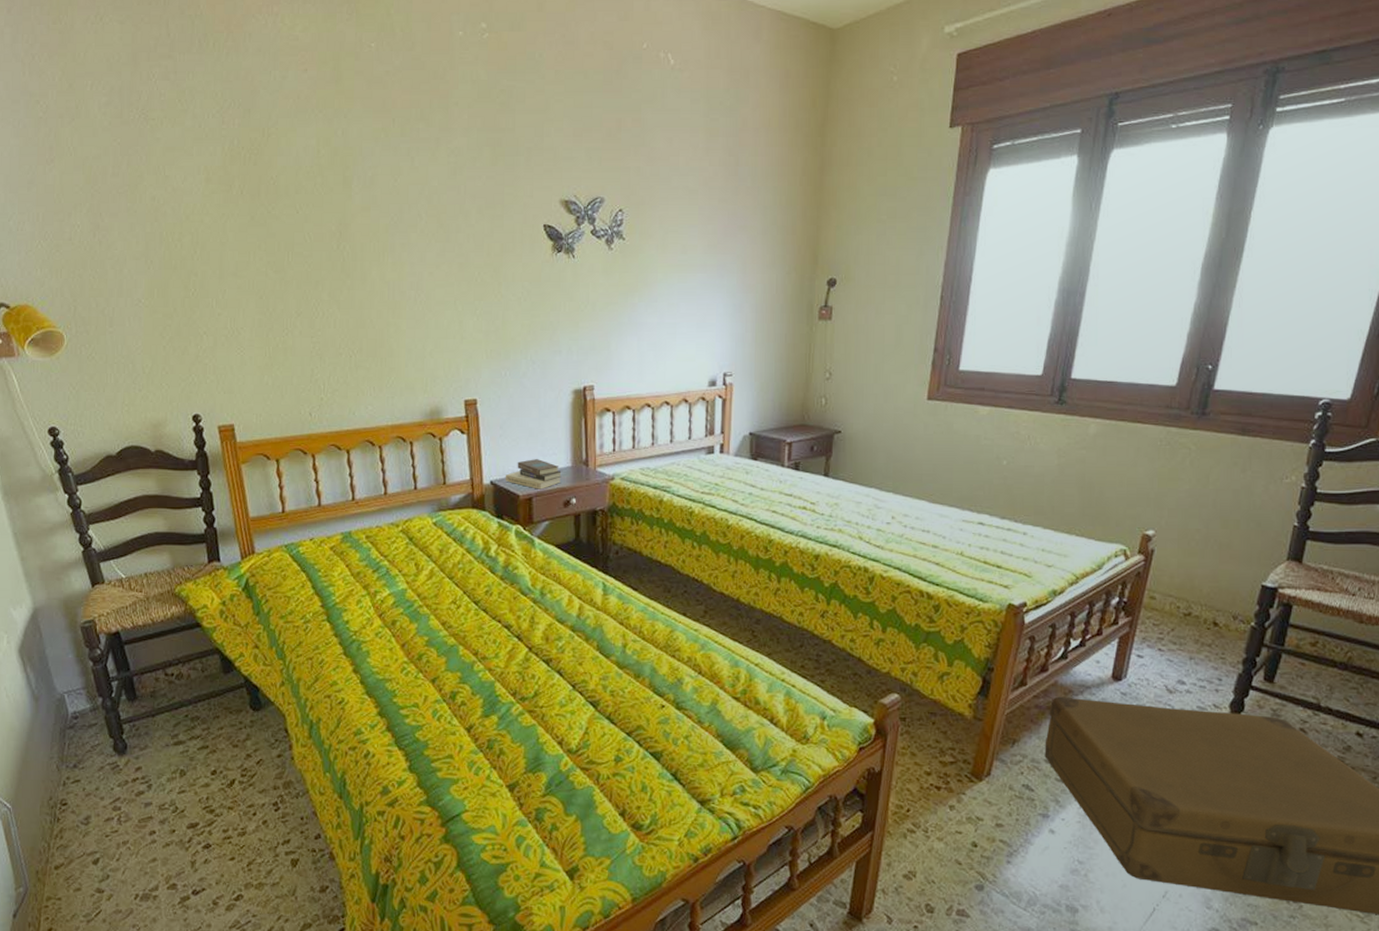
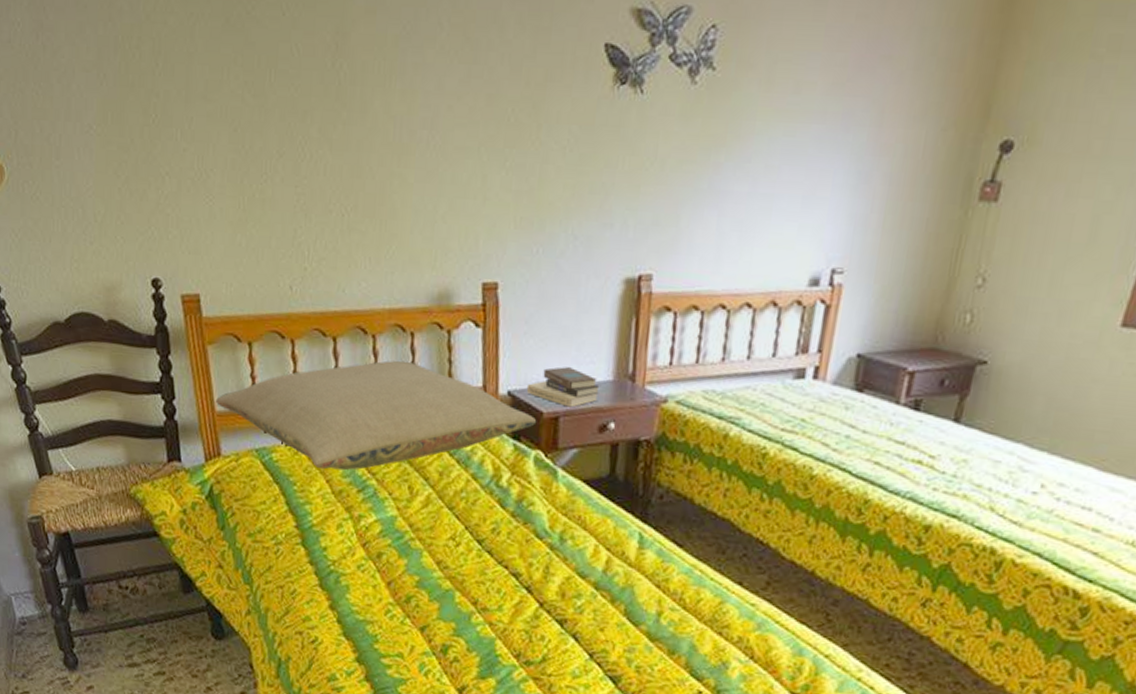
pillow: none [250,464,515,557] -> present [216,360,537,471]

